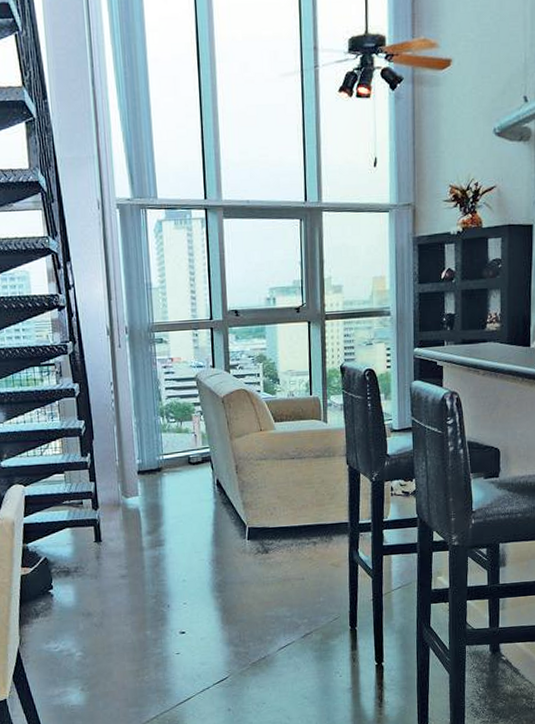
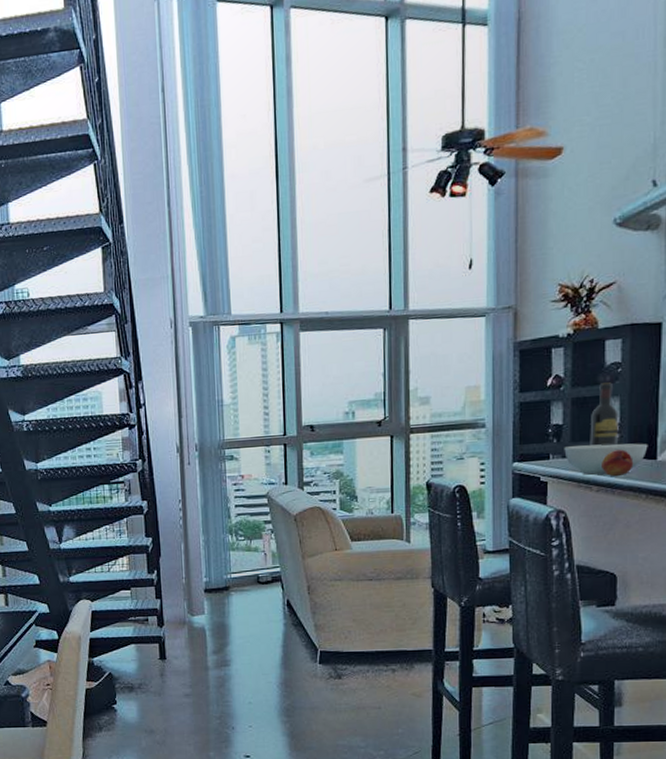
bowl: none [456,332,523,360] -> present [564,443,648,475]
wine bottle: none [477,277,500,334] -> present [590,382,619,446]
fruit: none [487,337,512,362] -> present [602,449,634,477]

